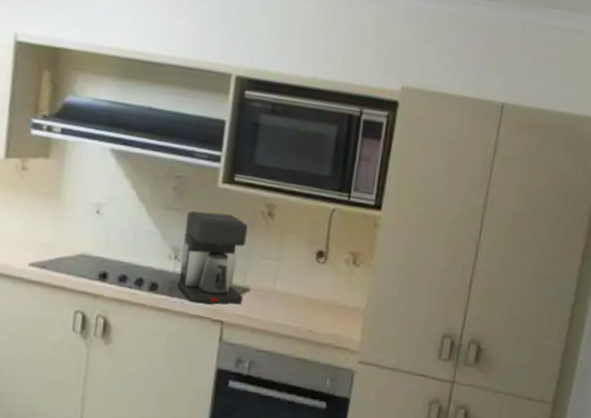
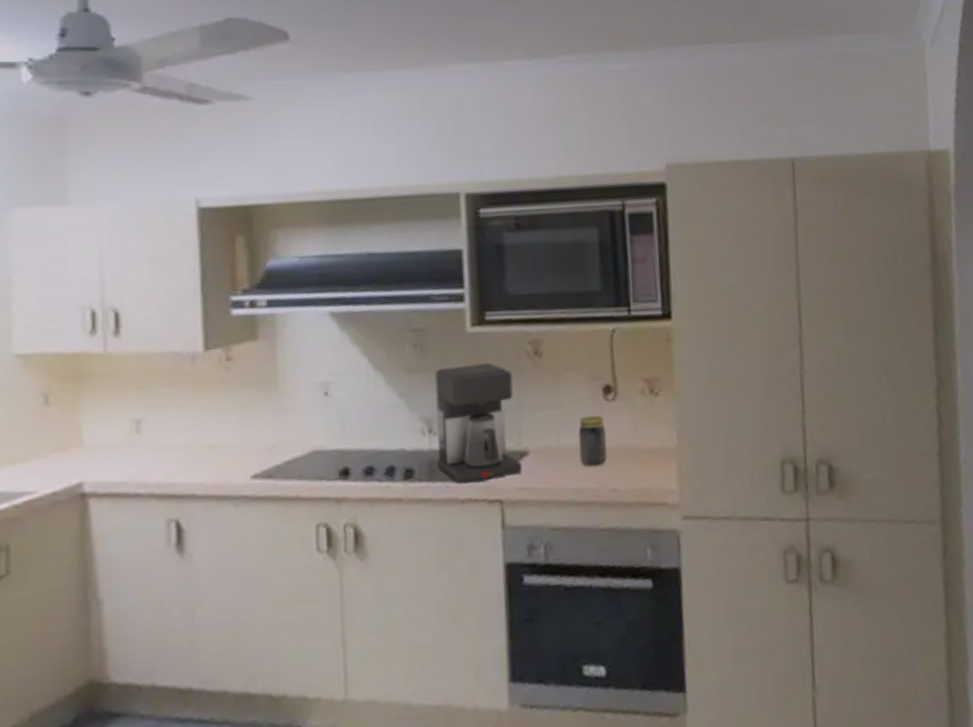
jar: none [288,271,313,311] -> present [578,415,607,468]

